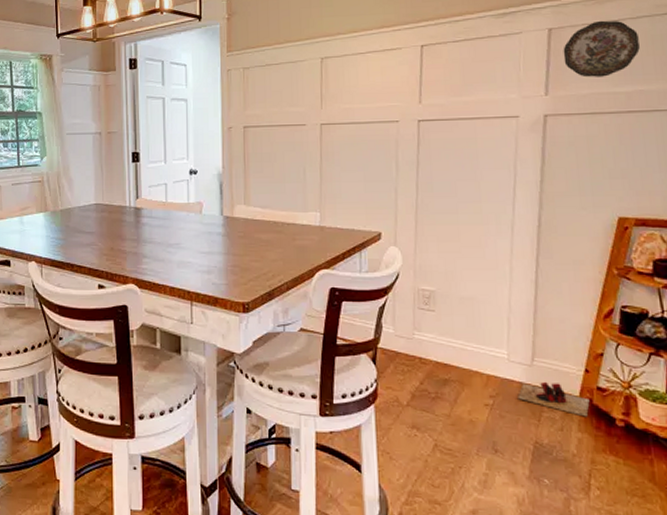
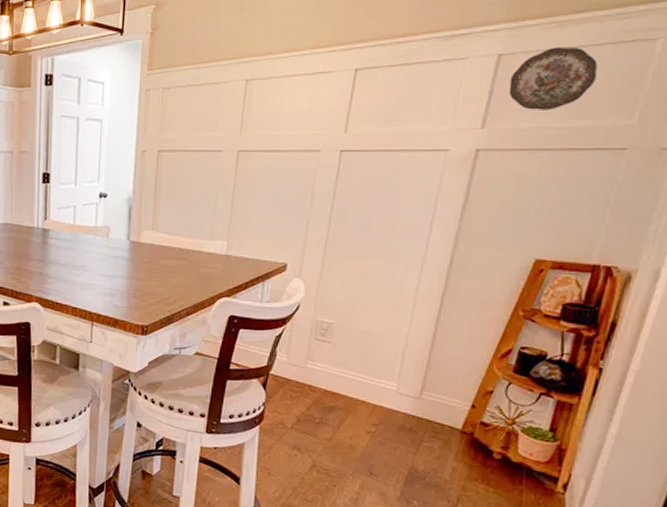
slippers: present [517,381,590,417] -> none [400,413,471,449]

